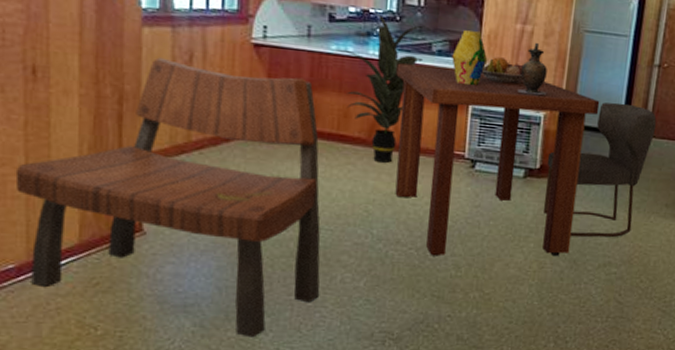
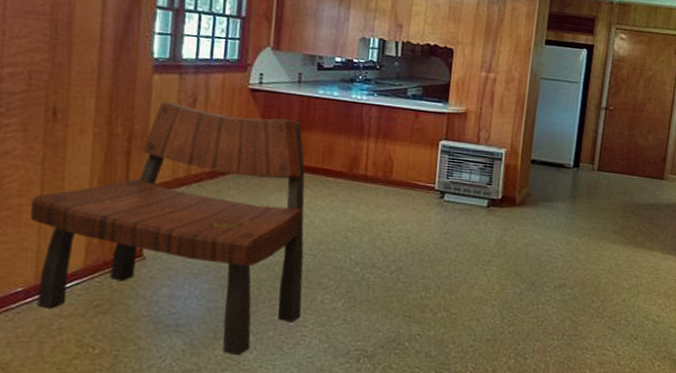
indoor plant: present [335,13,431,163] -> none [322,62,407,194]
dining table: present [395,63,600,257] -> none [372,106,555,279]
vase: present [452,30,488,86] -> none [424,77,456,126]
fruit bowl: present [482,57,523,84] -> none [451,100,487,125]
pitcher: present [517,42,548,96] -> none [482,87,508,135]
chair: present [543,102,656,238] -> none [504,140,604,262]

